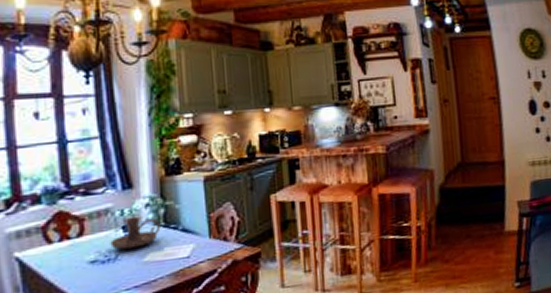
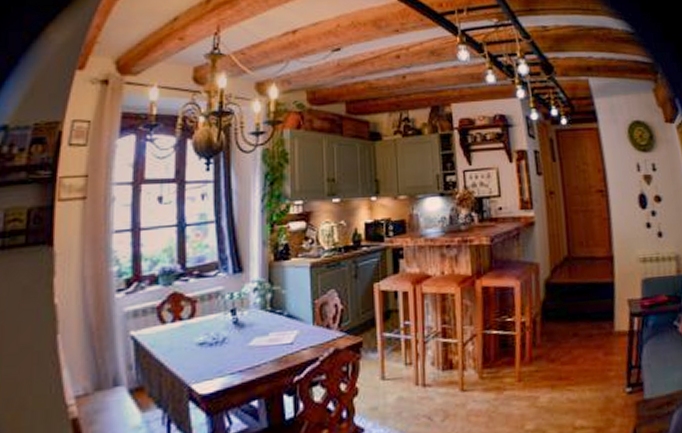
candle holder: present [110,216,161,250] -> none [219,300,267,333]

